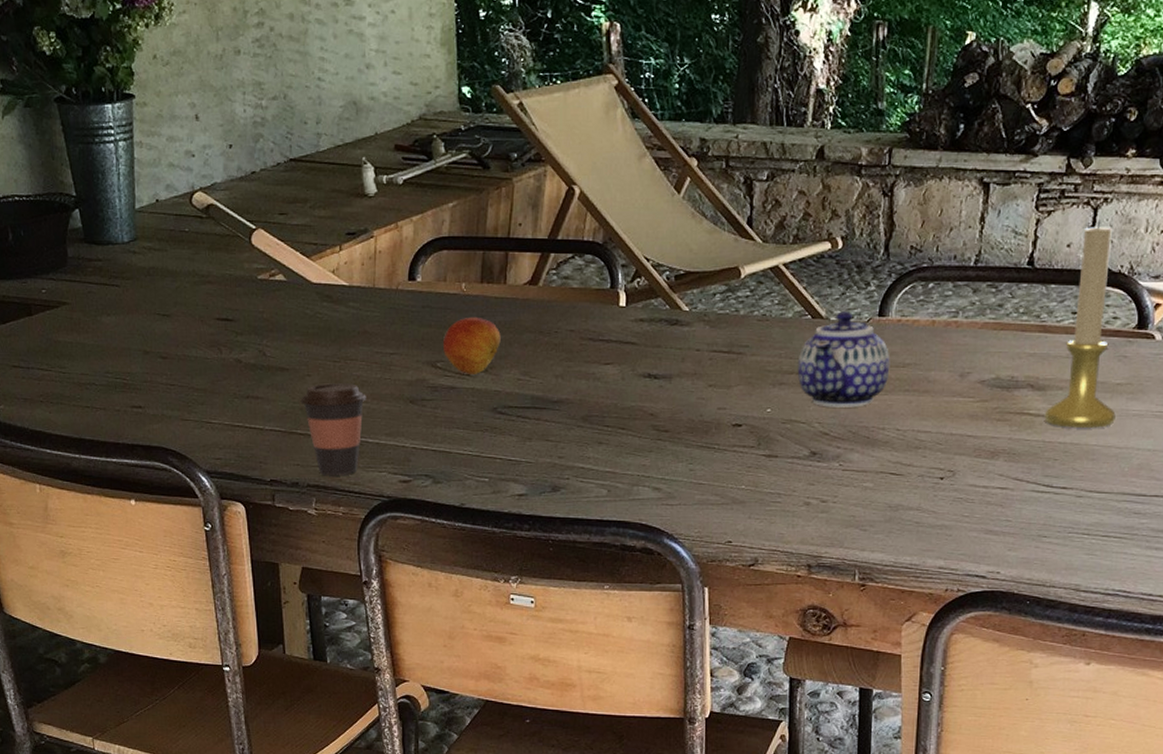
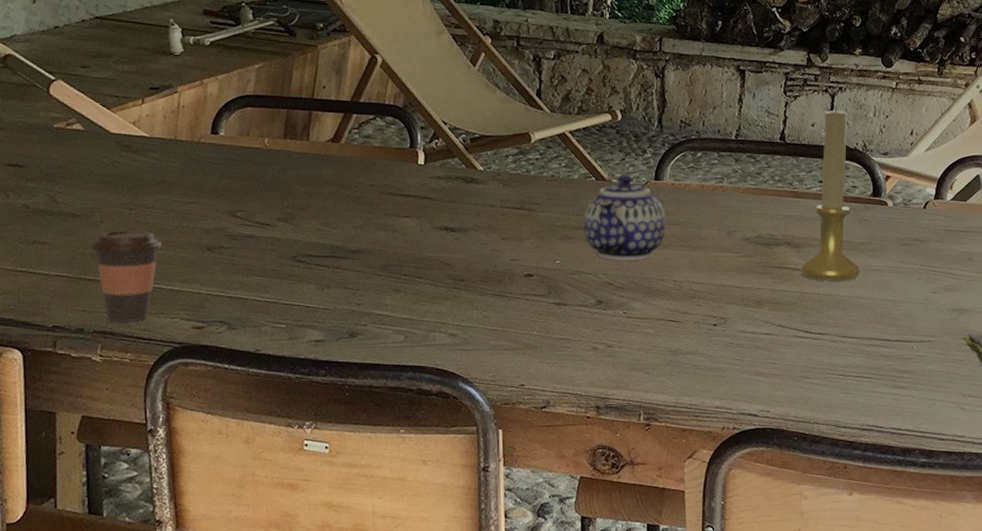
fruit: present [442,316,501,376] -> none [243,170,302,225]

